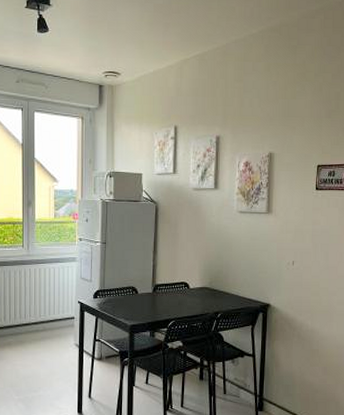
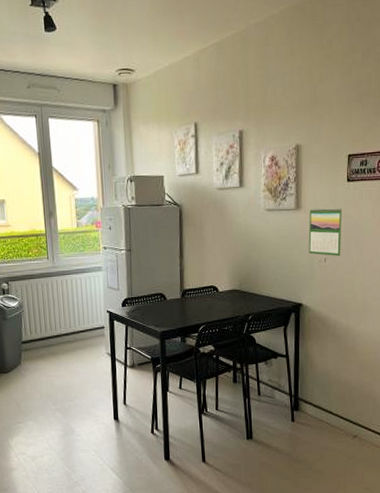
calendar: none [278,213,311,261] -> present [308,207,343,257]

